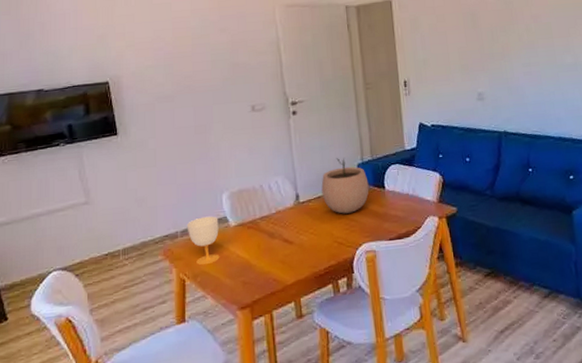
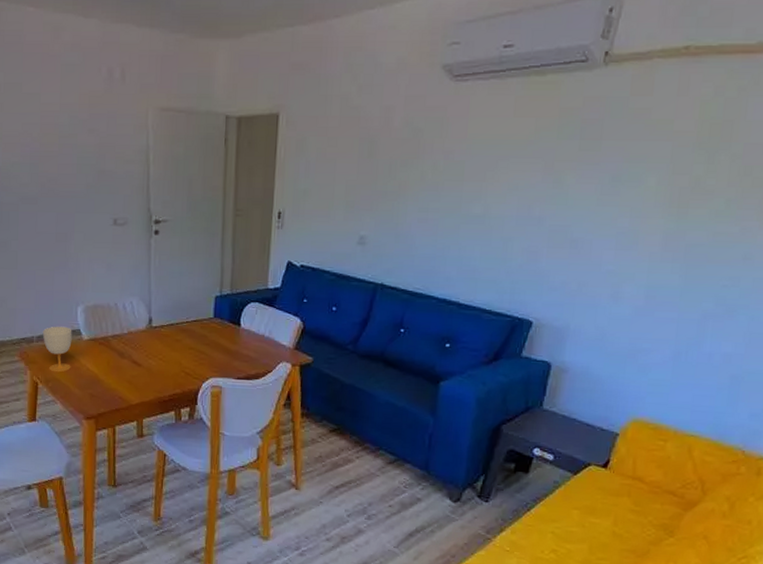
plant pot: present [321,157,369,214] -> none [175,287,224,346]

